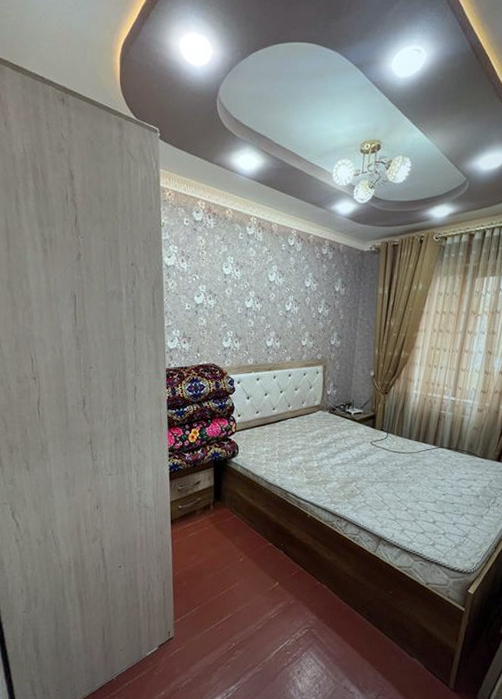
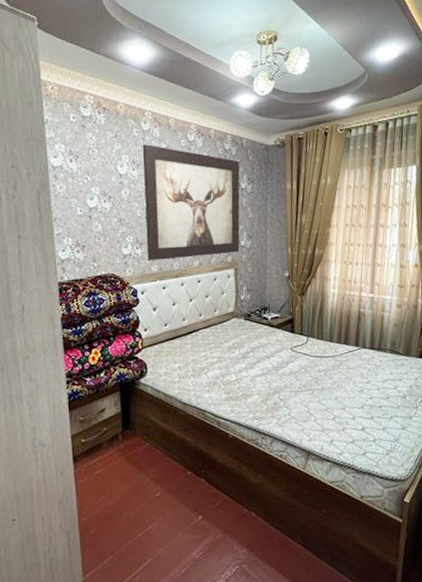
wall art: none [244,248,335,355] -> present [142,144,240,261]

